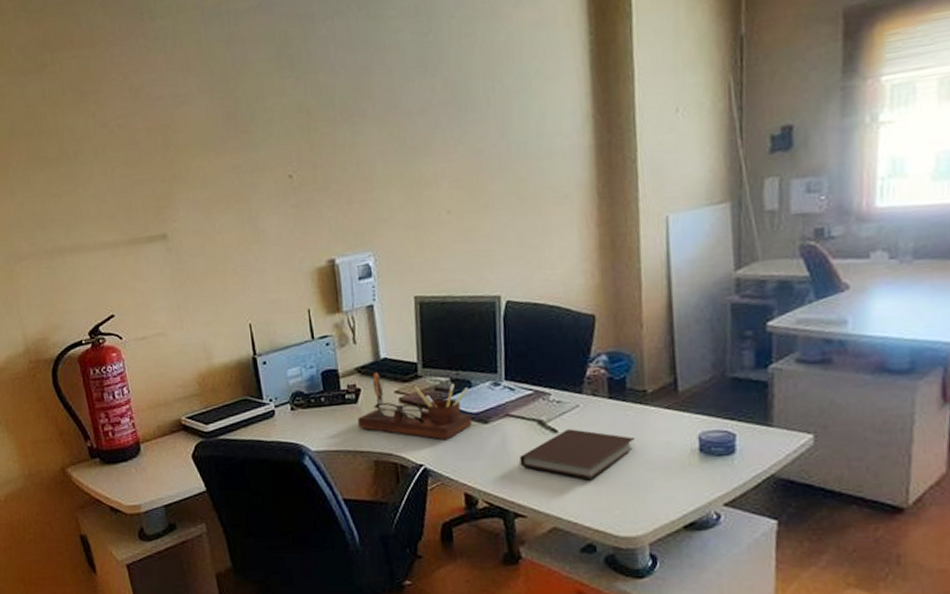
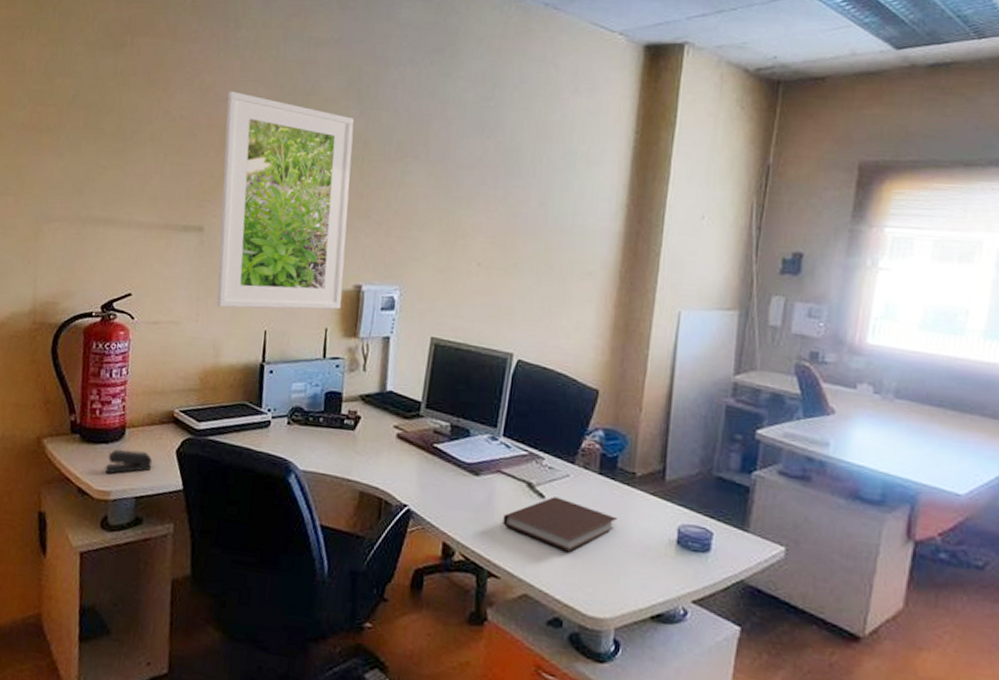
stapler: none [130,462,172,490] -> present [104,449,152,474]
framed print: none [159,87,319,310] -> present [216,91,354,310]
desk organizer: present [358,372,472,440] -> none [351,403,467,485]

